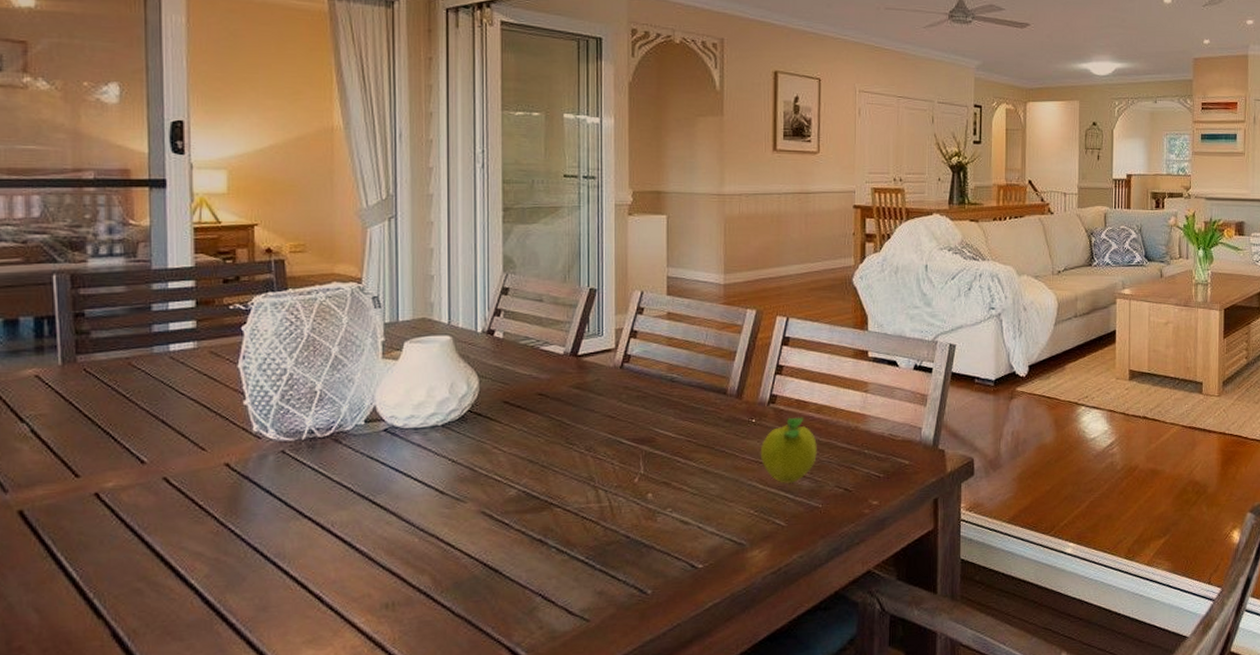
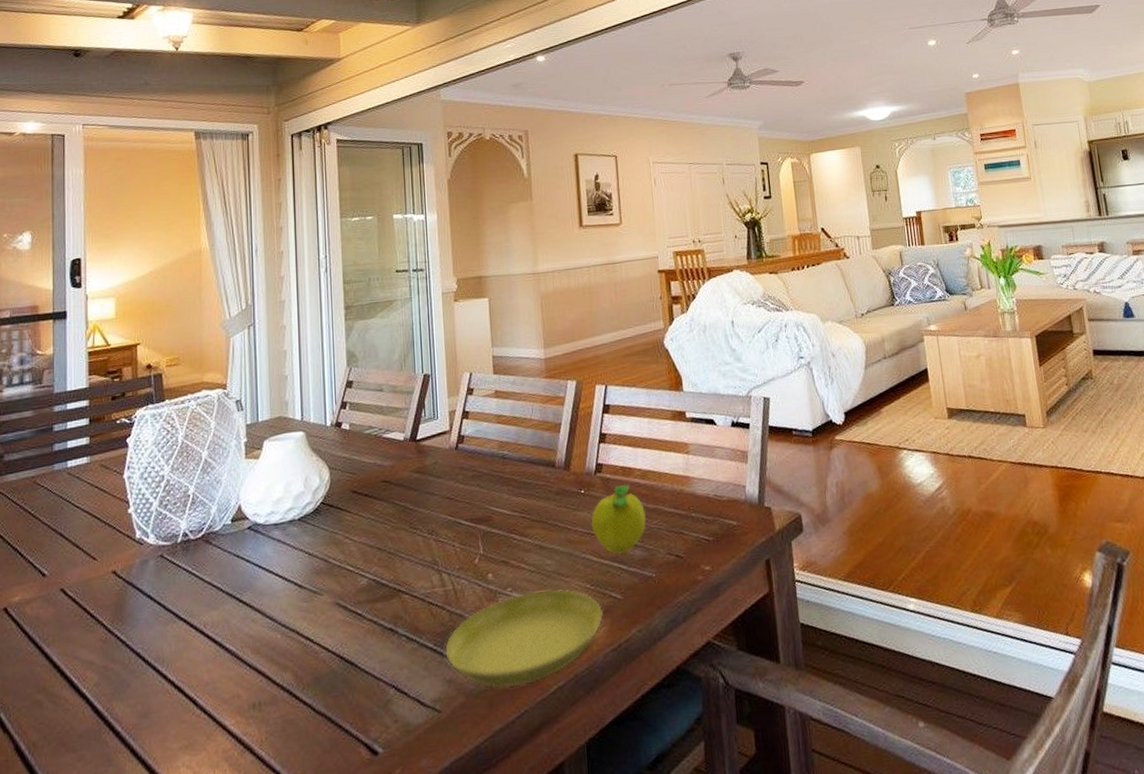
saucer: none [596,511,766,603] -> present [444,588,604,689]

